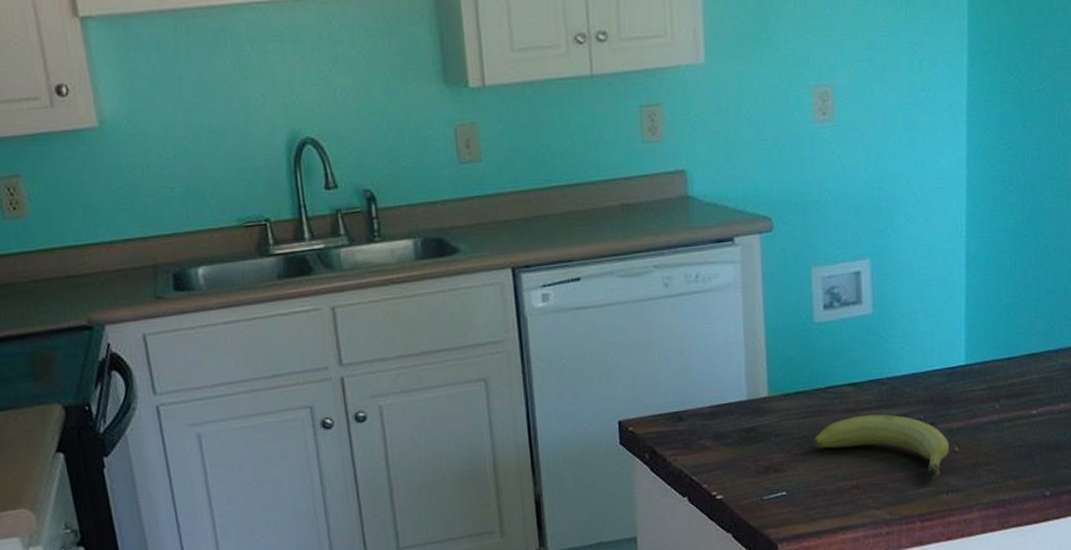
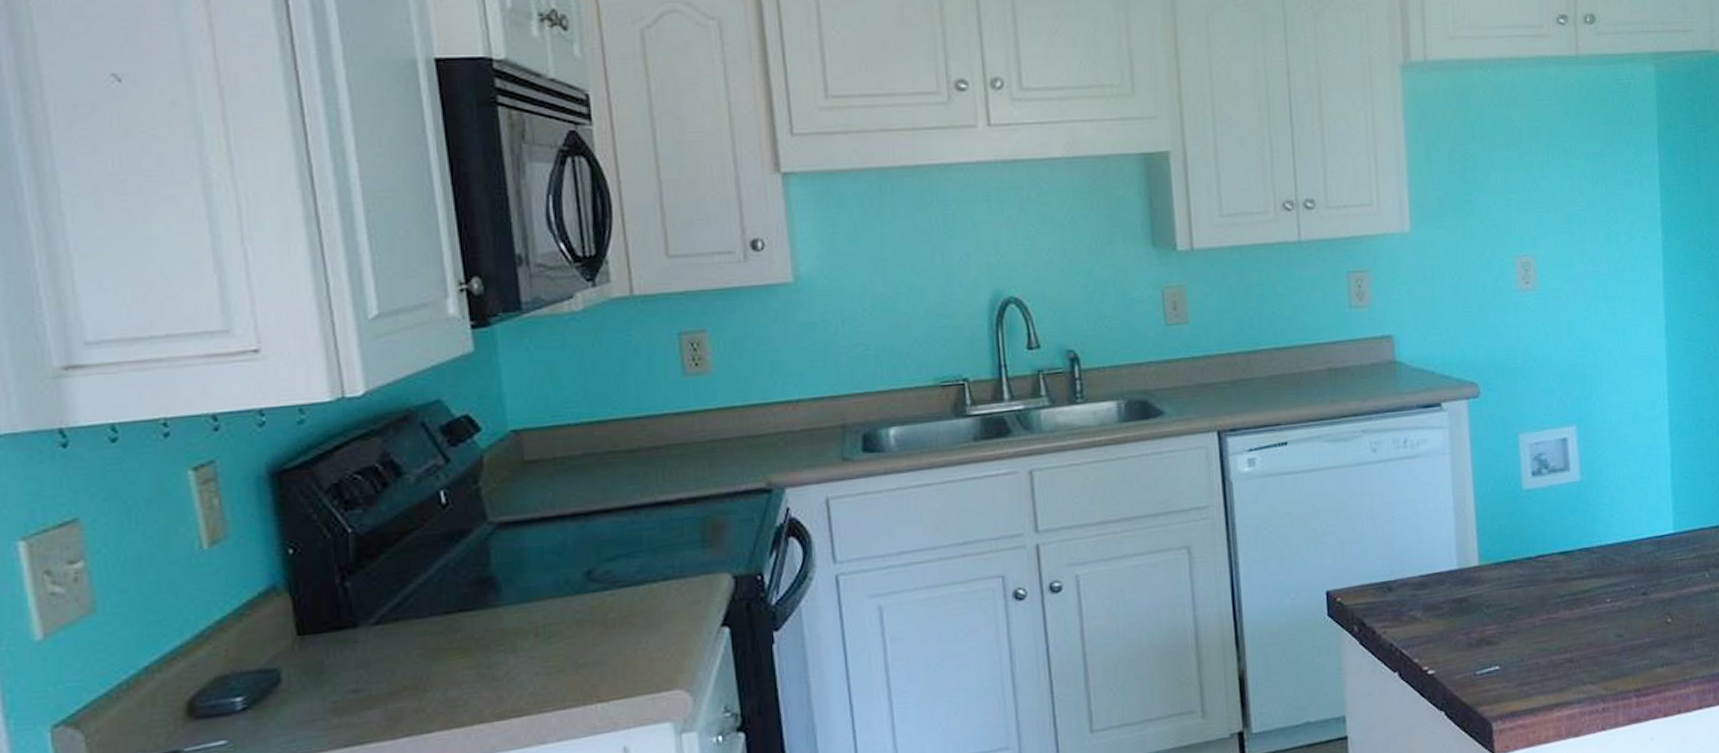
fruit: present [812,414,949,479] -> none [1524,584,1662,652]

